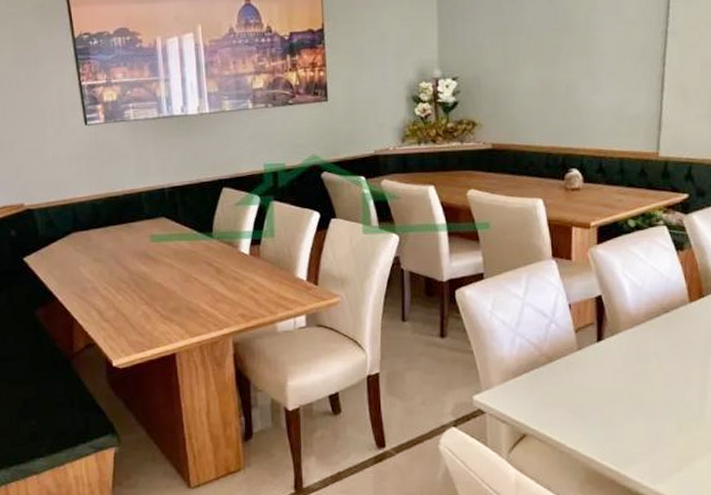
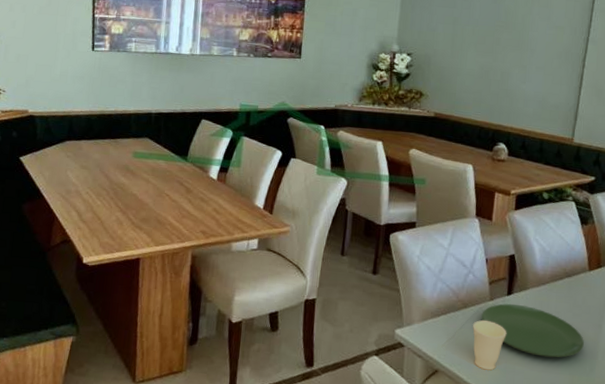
cup: none [561,373,601,428] -> present [473,320,507,371]
plate: none [570,351,690,405] -> present [481,303,584,358]

